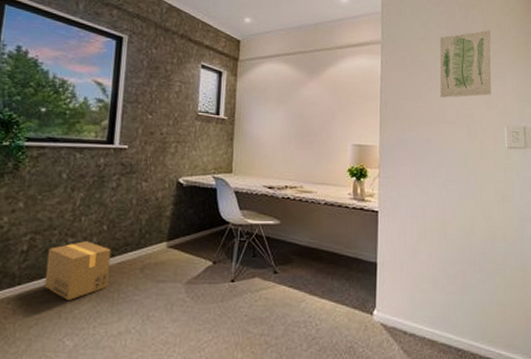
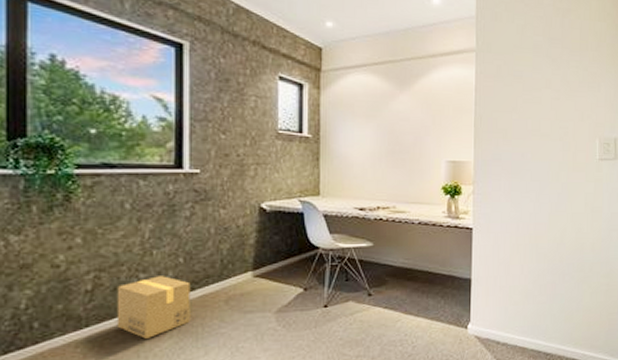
wall art: present [440,30,491,99] -> none [535,37,586,111]

